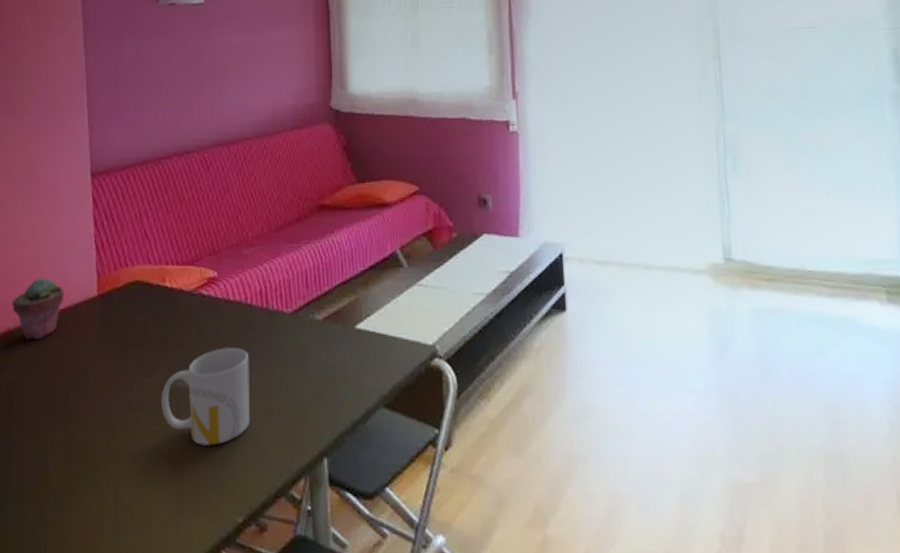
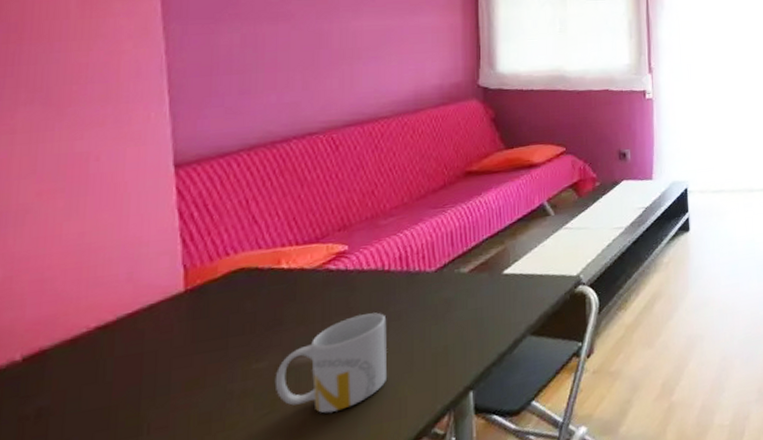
potted succulent: present [11,277,64,340] -> none [45,283,133,356]

